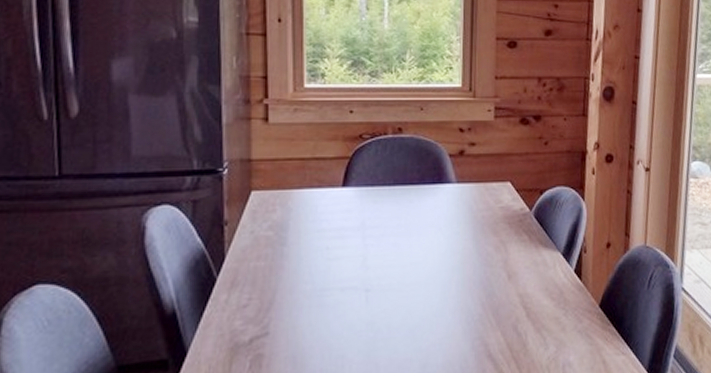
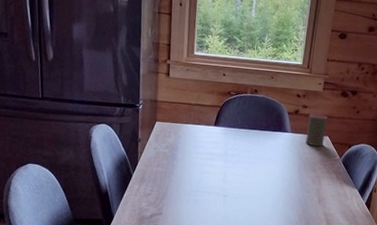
cup: none [478,153,506,198] -> present [305,114,327,146]

